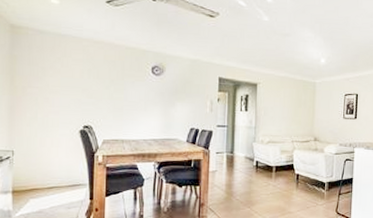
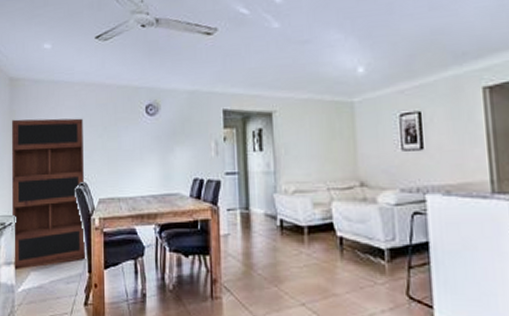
bookcase: none [10,64,90,198] -> present [11,118,86,271]

